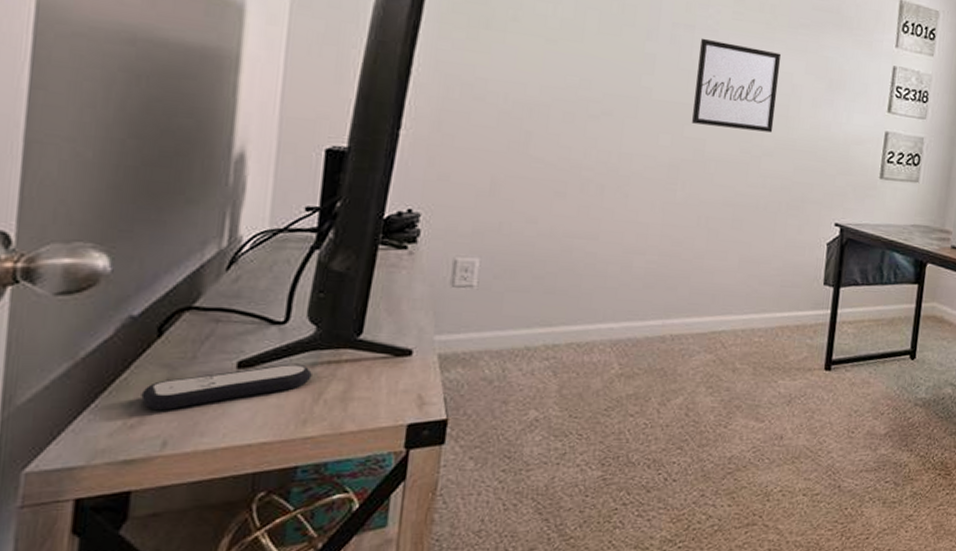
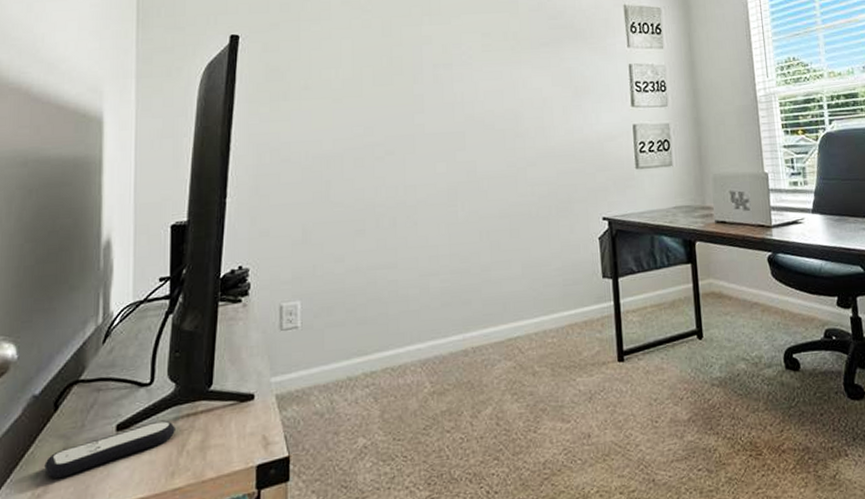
wall art: present [692,38,782,133] -> none [458,72,533,149]

